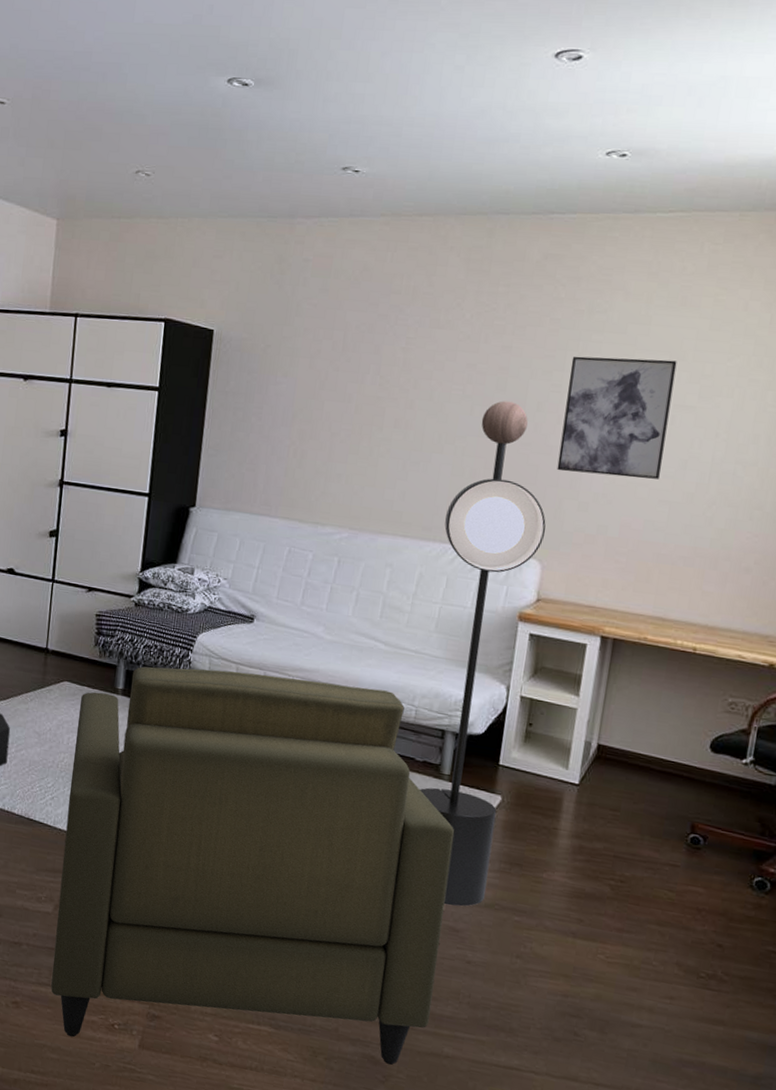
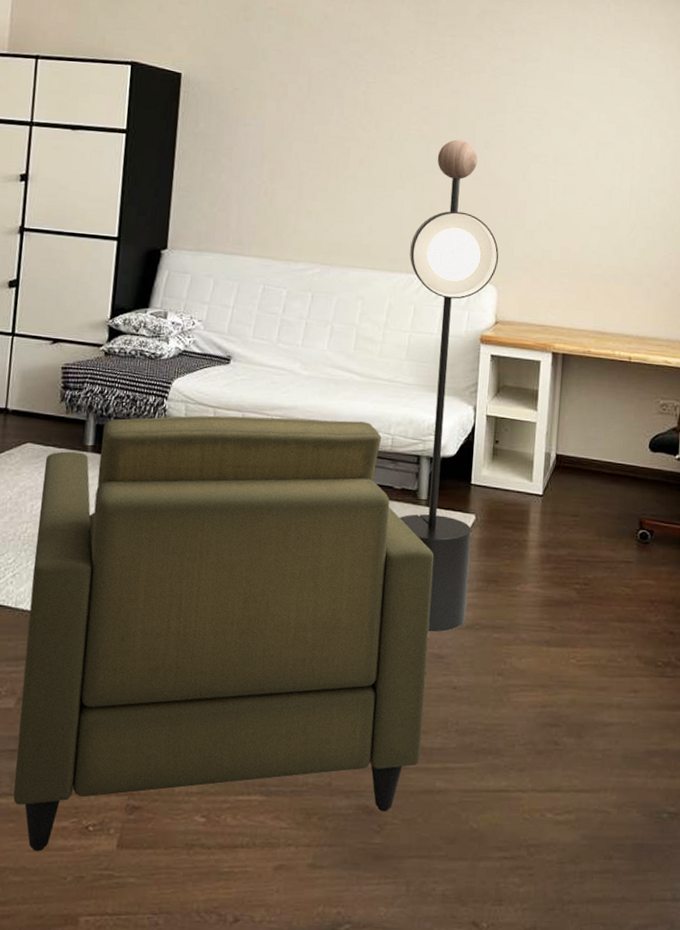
wall art: present [557,356,677,479] -> none [505,99,597,207]

